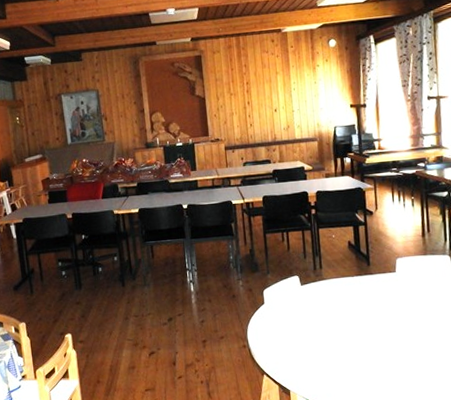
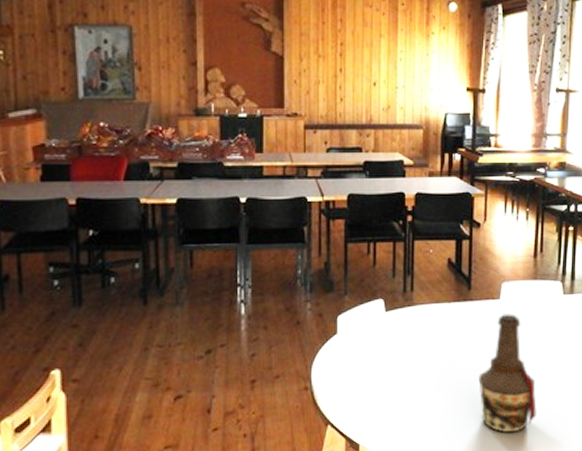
bottle: none [384,284,439,383] -> present [478,313,537,433]

